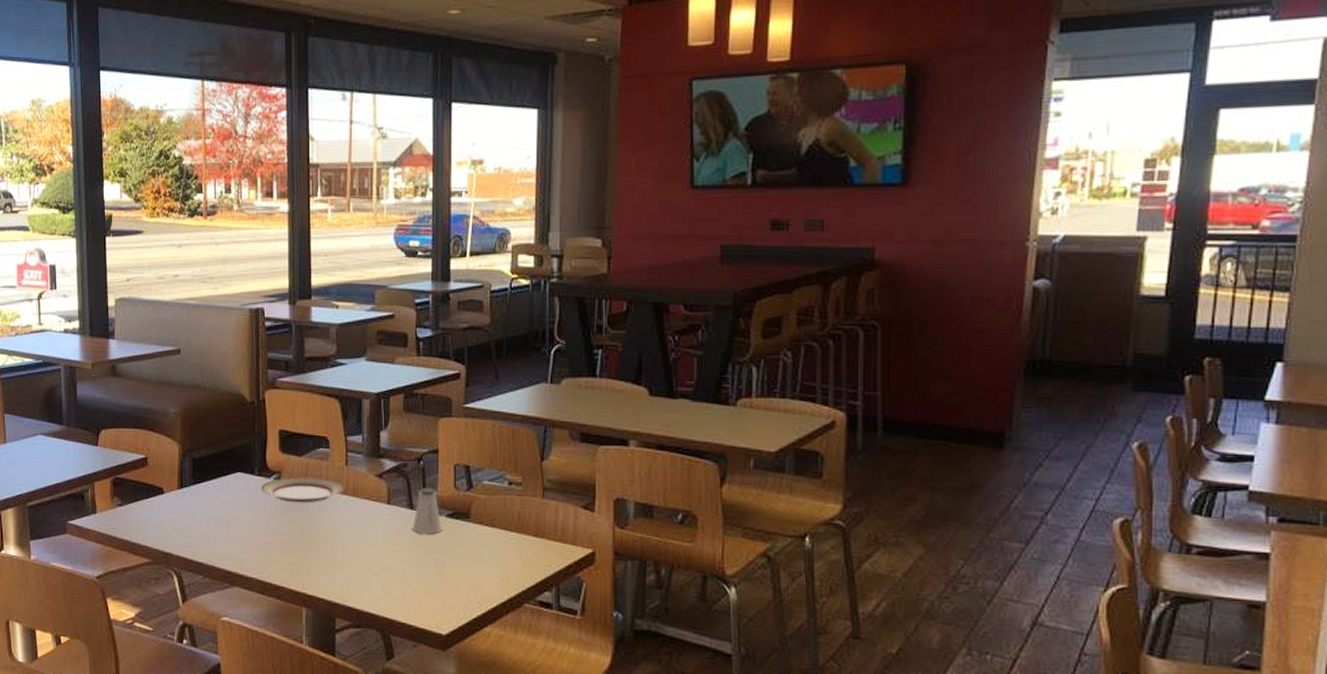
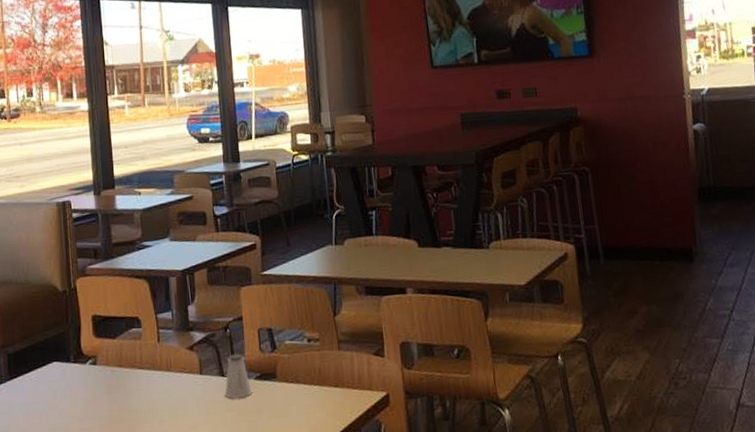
plate: present [261,476,344,503] -> none [77,357,158,385]

